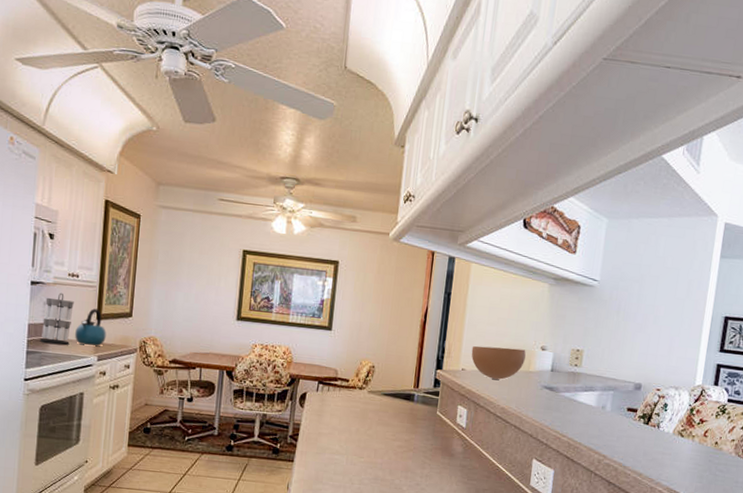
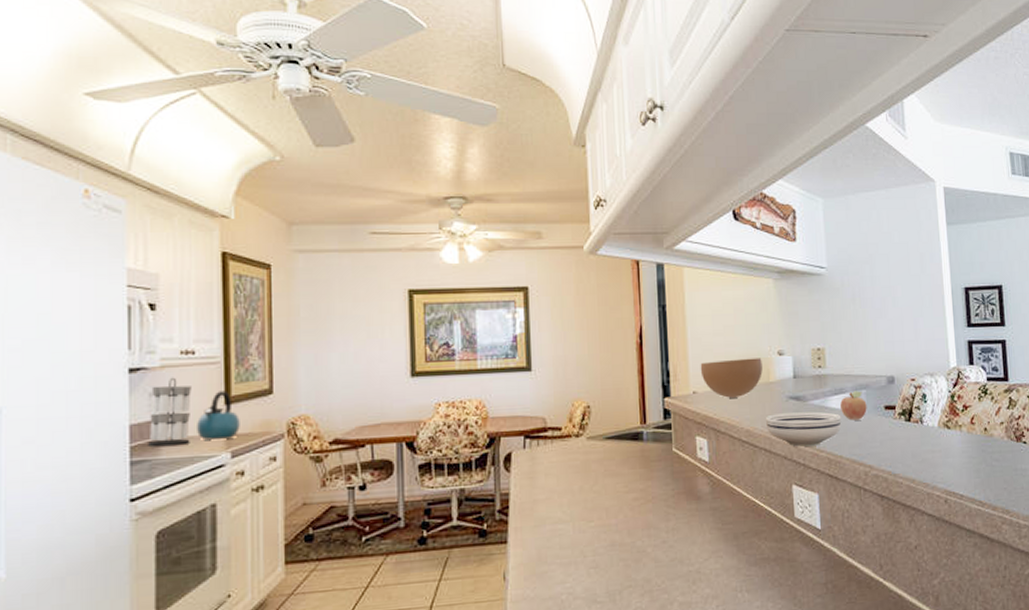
bowl: none [519,398,587,431] -> present [765,411,842,447]
fruit: none [587,391,612,416] -> present [840,391,867,421]

